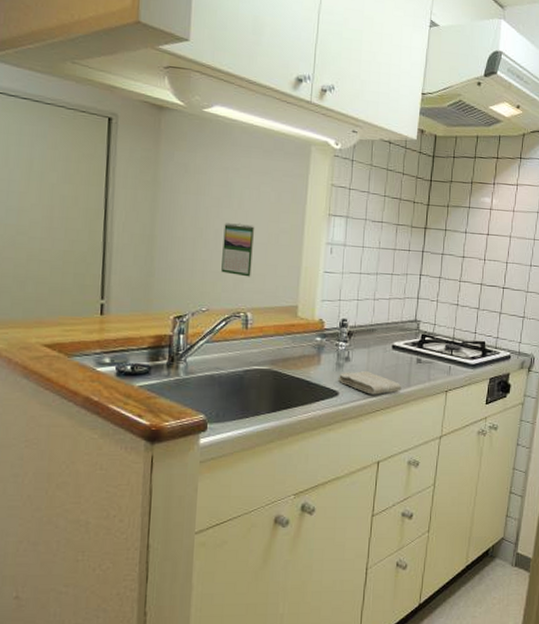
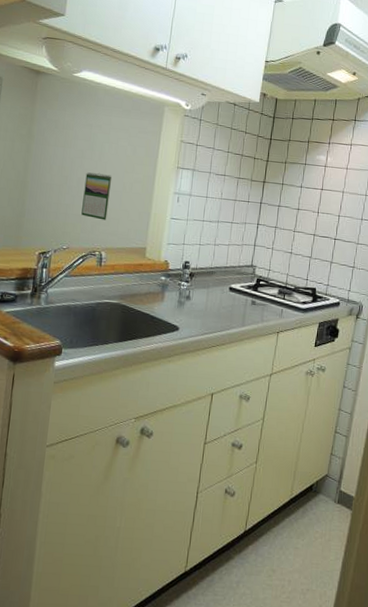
washcloth: present [338,371,402,395] -> none [179,309,237,332]

